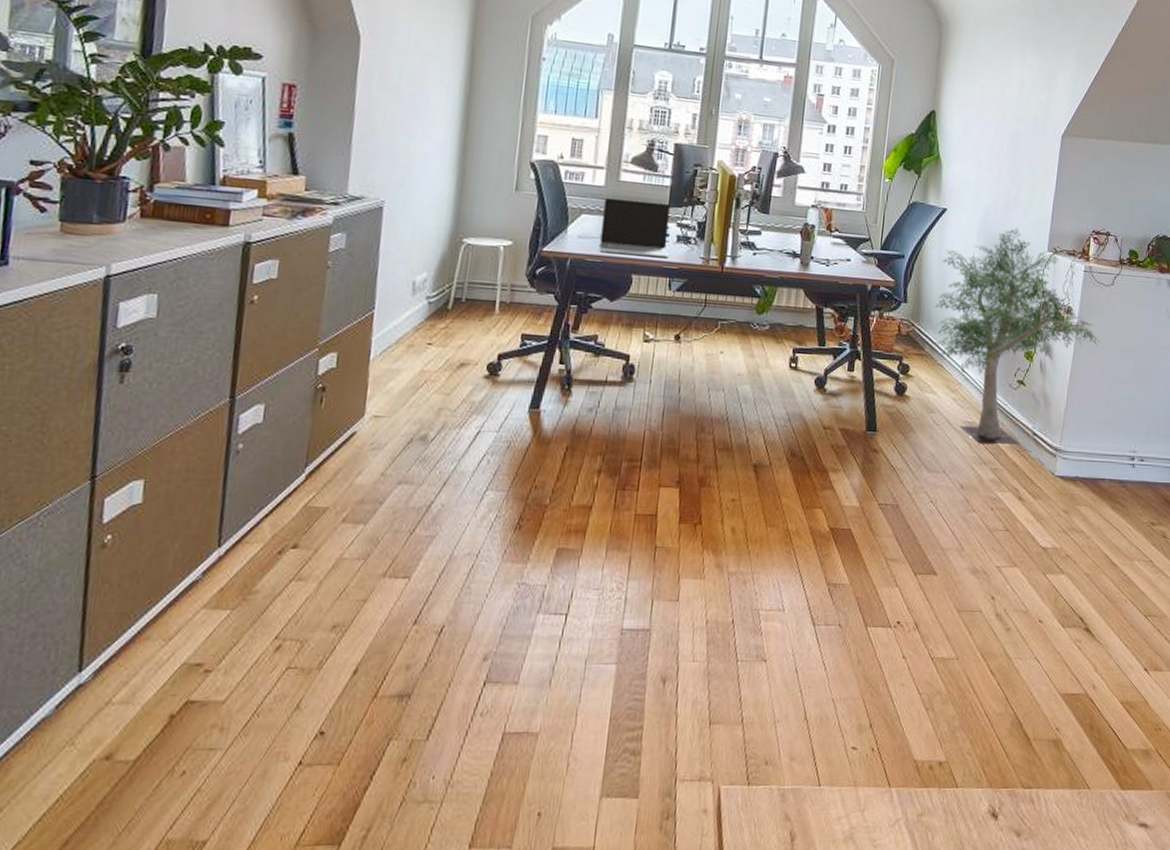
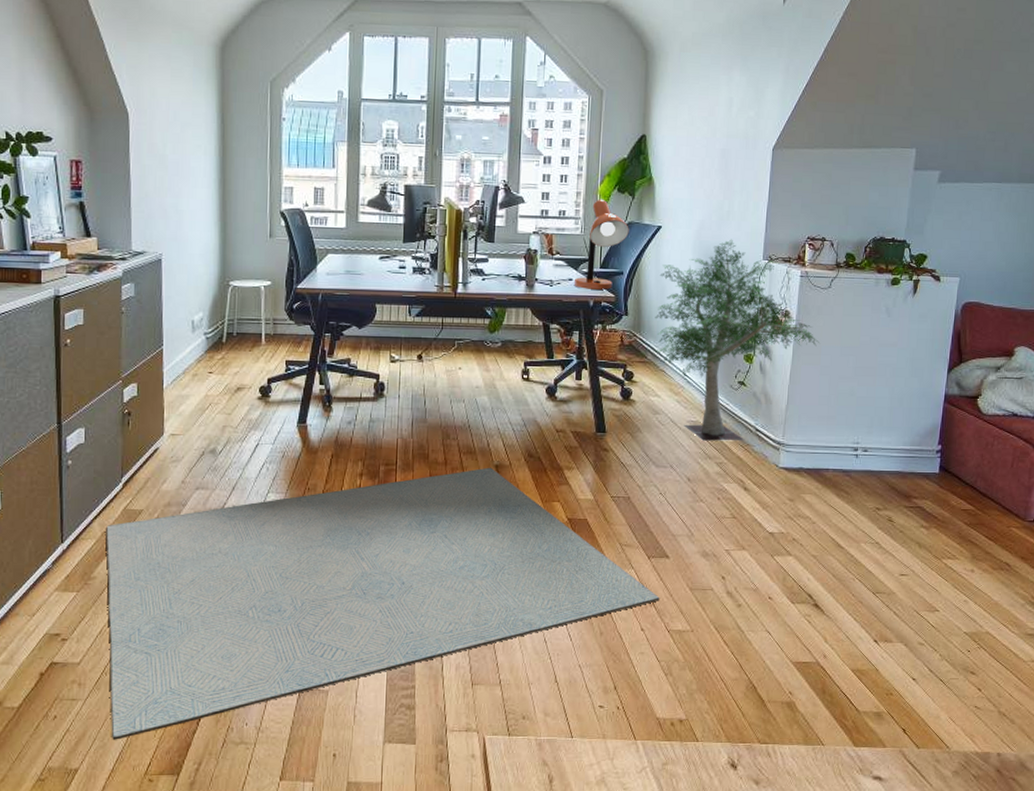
rug: none [257,466,925,801] -> present [106,467,660,740]
laptop: present [599,197,670,259] -> none [346,237,407,288]
desk lamp: none [851,174,913,274] -> present [573,199,629,290]

